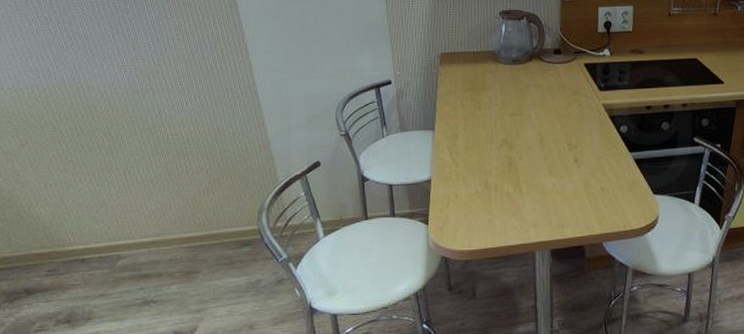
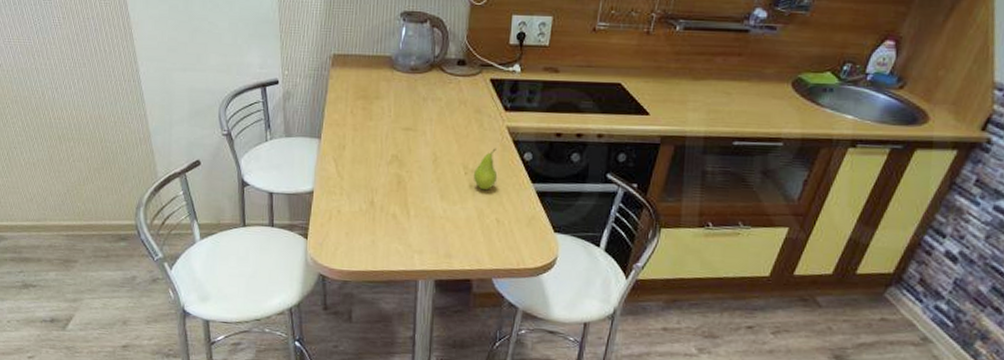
fruit: none [576,124,599,163] -> present [473,148,498,191]

